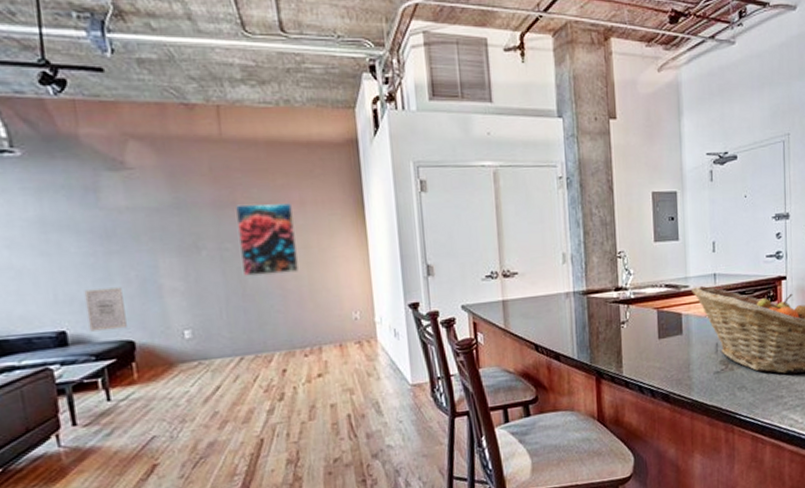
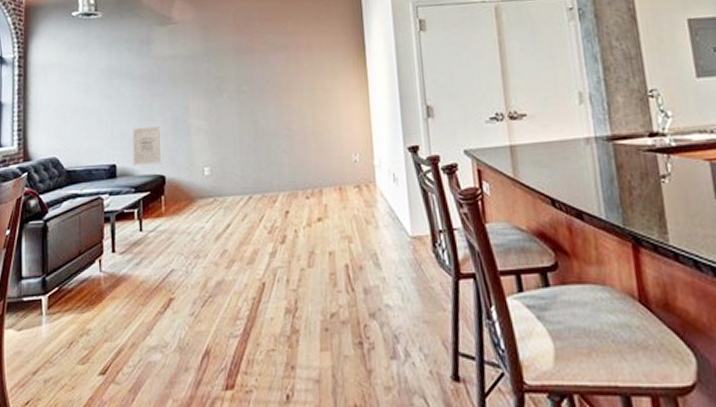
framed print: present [236,202,299,276] -> none [253,46,304,117]

